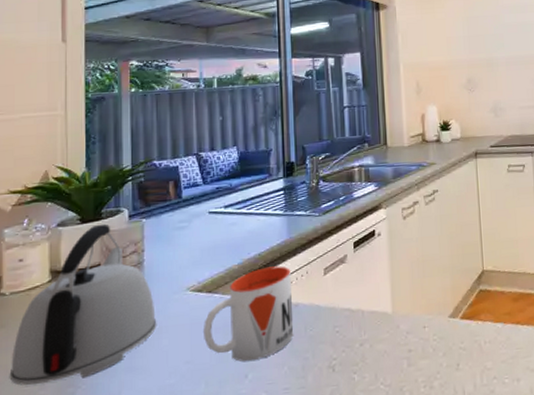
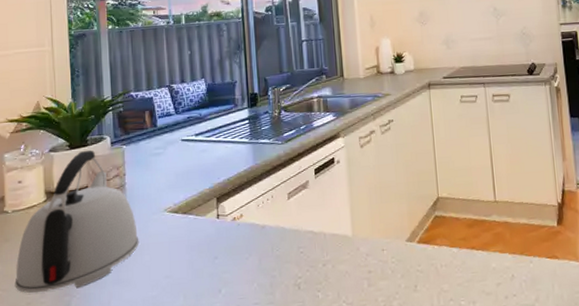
mug: present [202,266,294,363] -> none [179,190,262,278]

